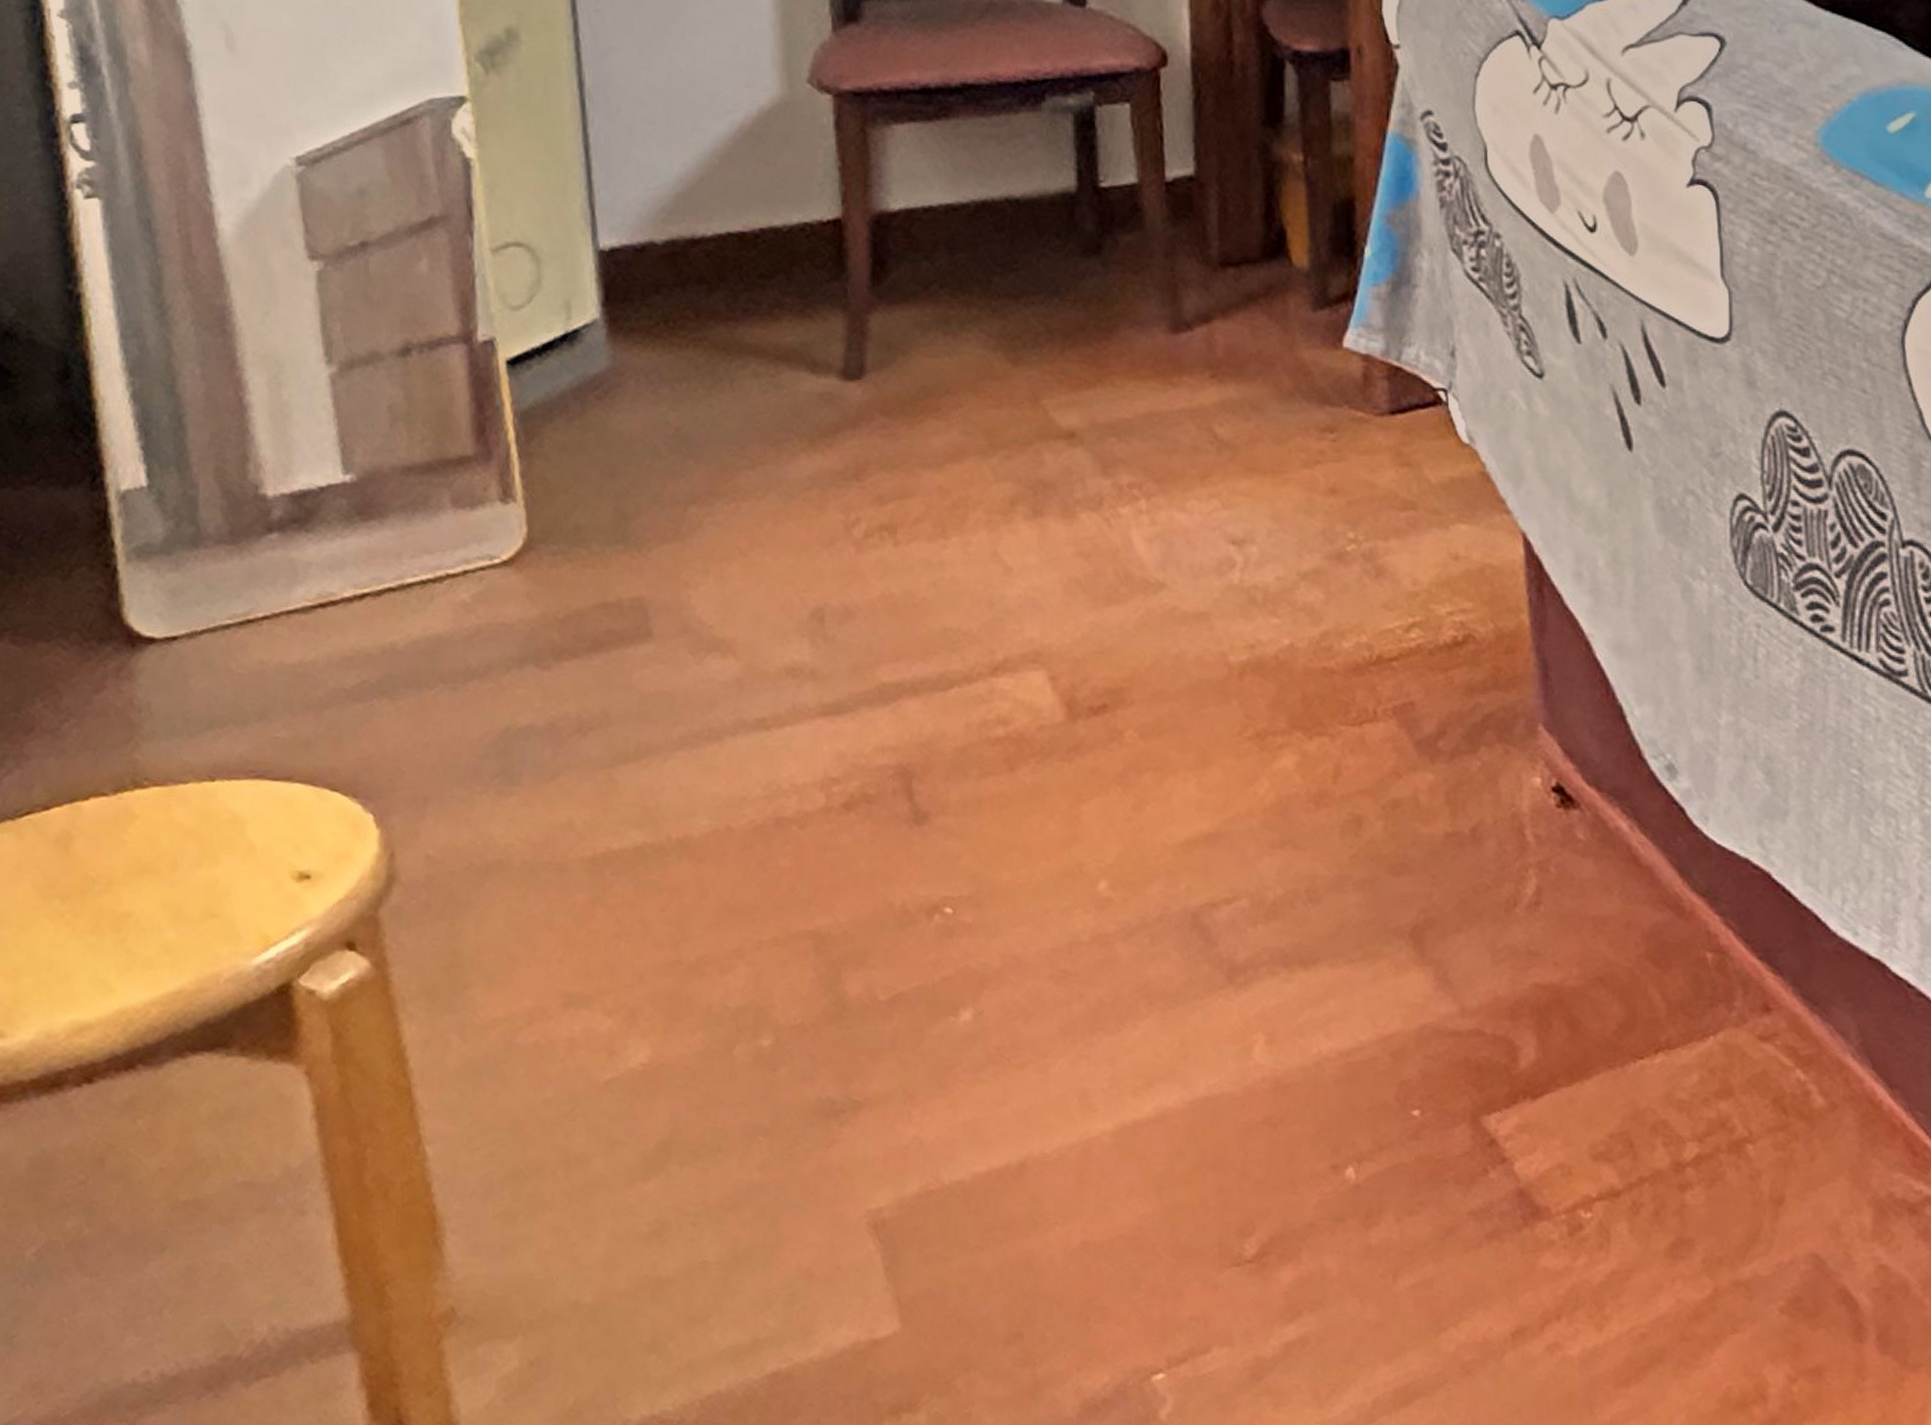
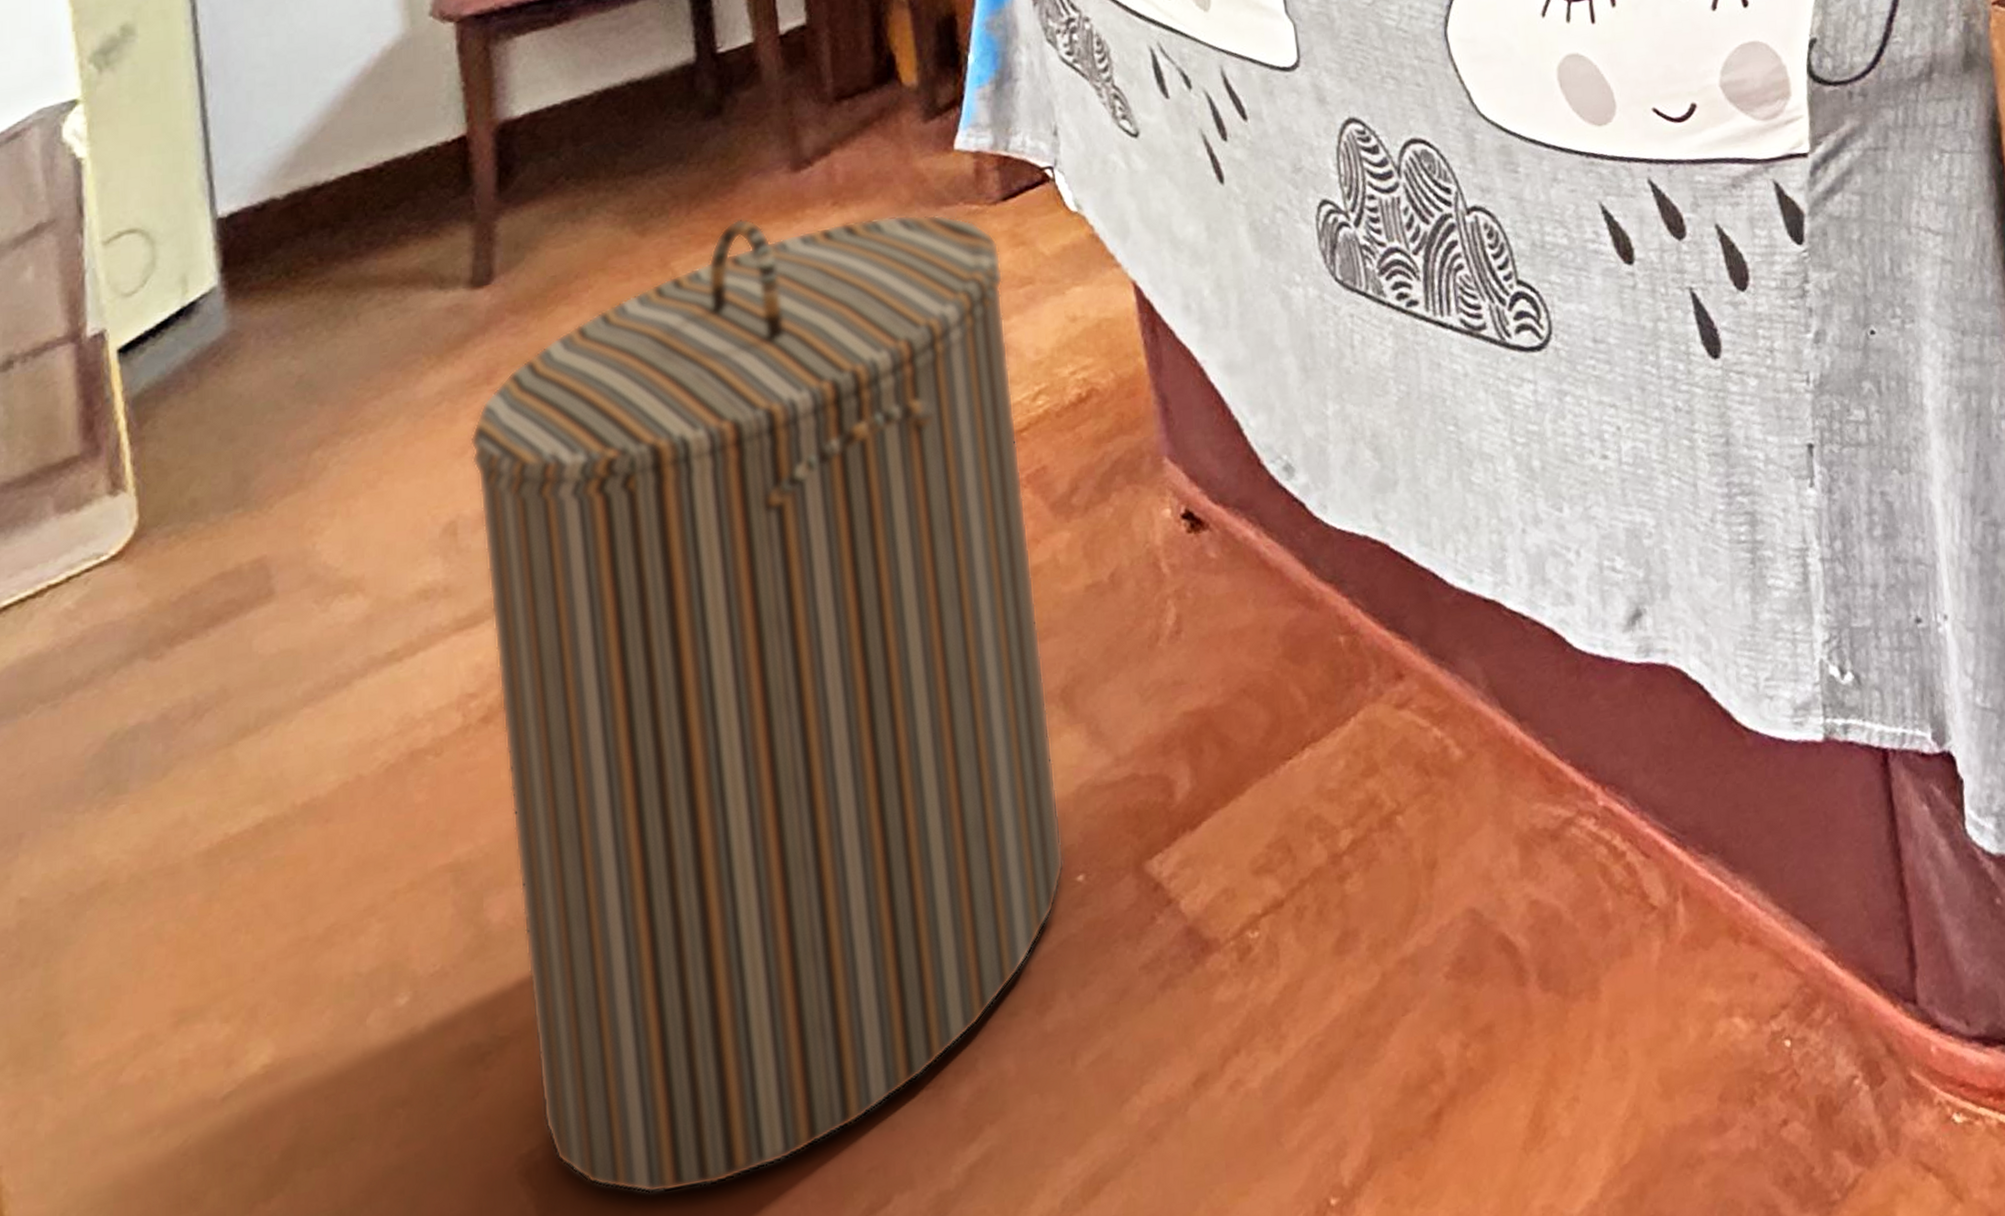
laundry hamper: none [837,368,1402,1288] -> present [469,214,1065,1194]

